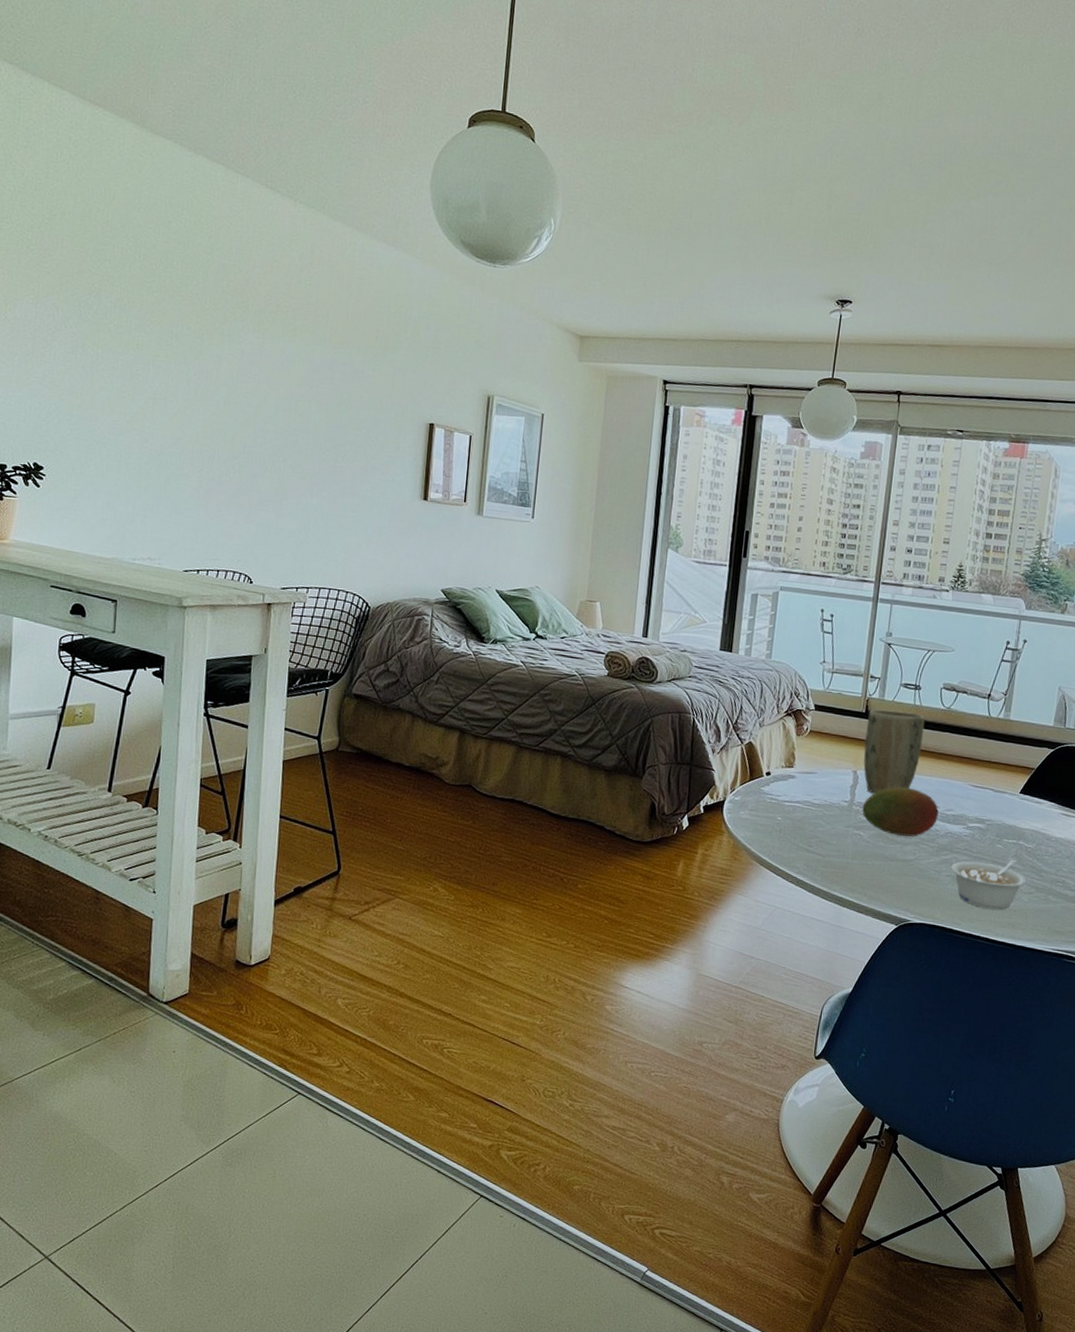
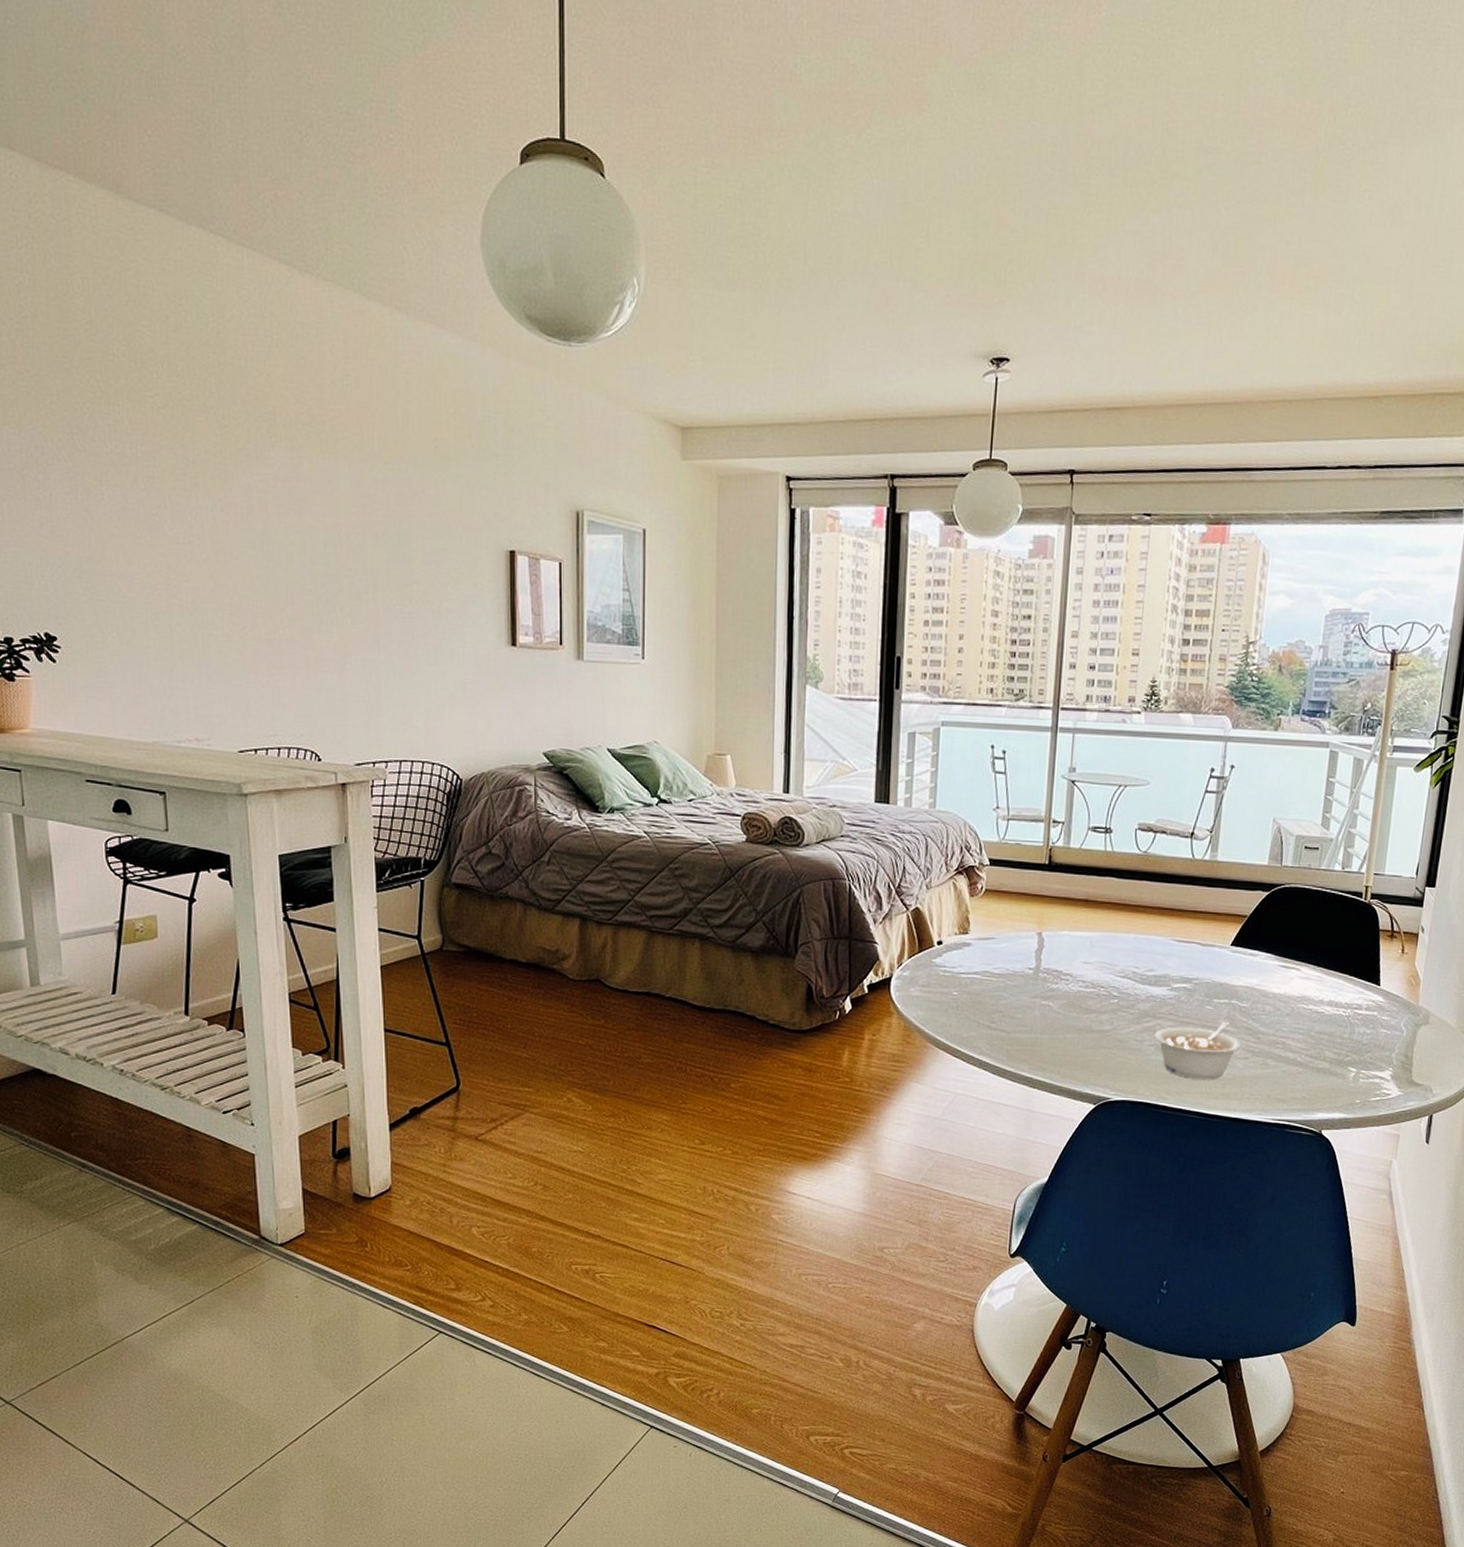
fruit: present [862,787,939,837] -> none [1050,947,1138,1004]
plant pot: present [863,709,925,794] -> none [1048,859,1119,957]

